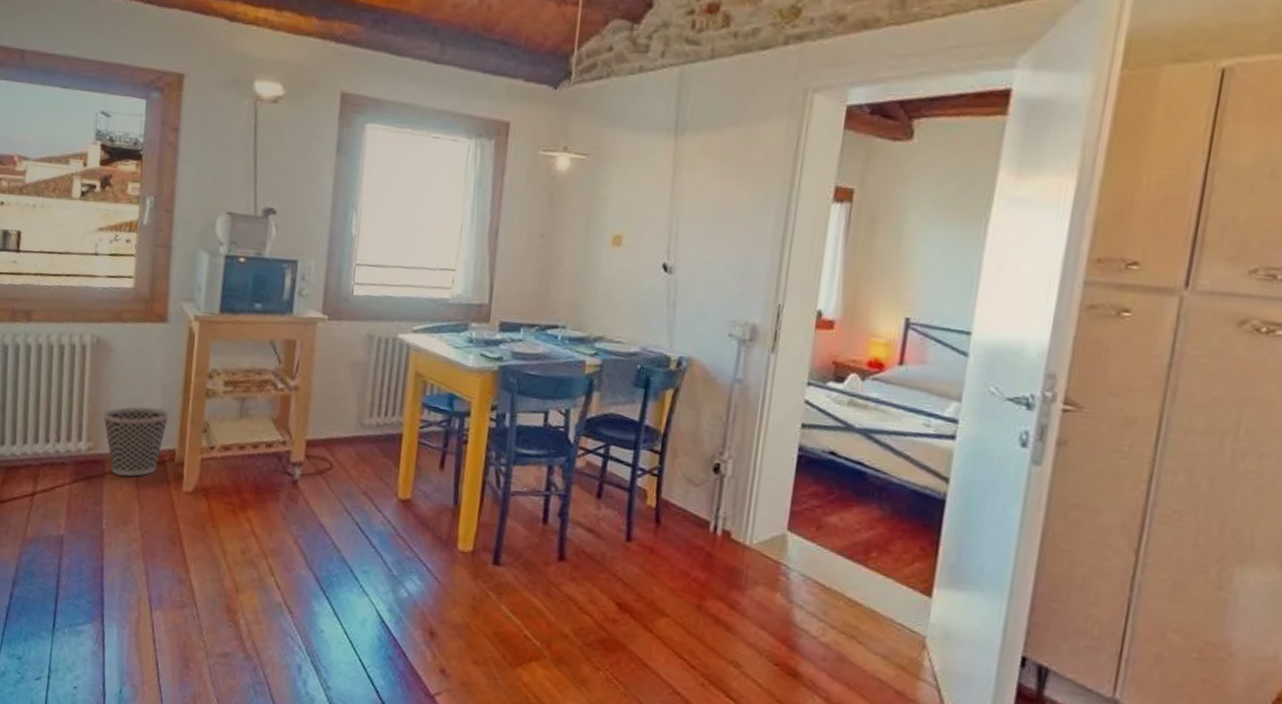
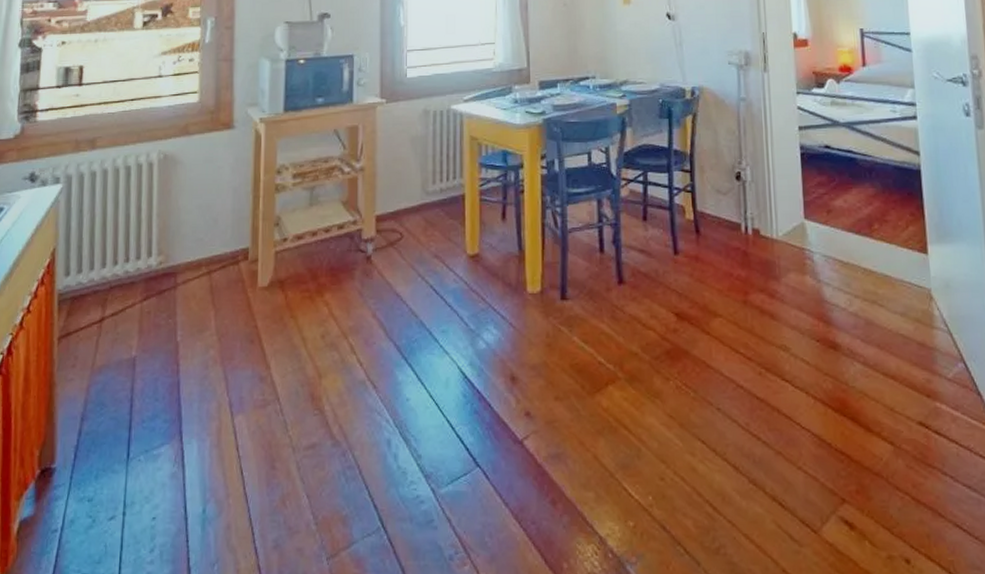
wastebasket: present [103,407,170,477] -> none [173,210,241,285]

